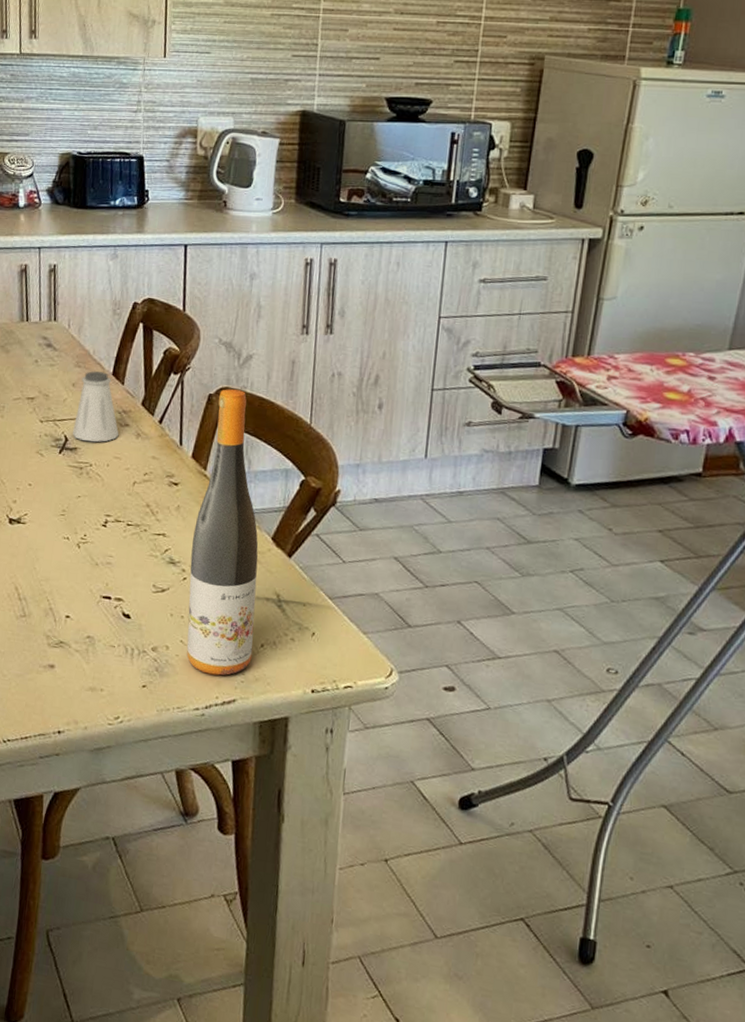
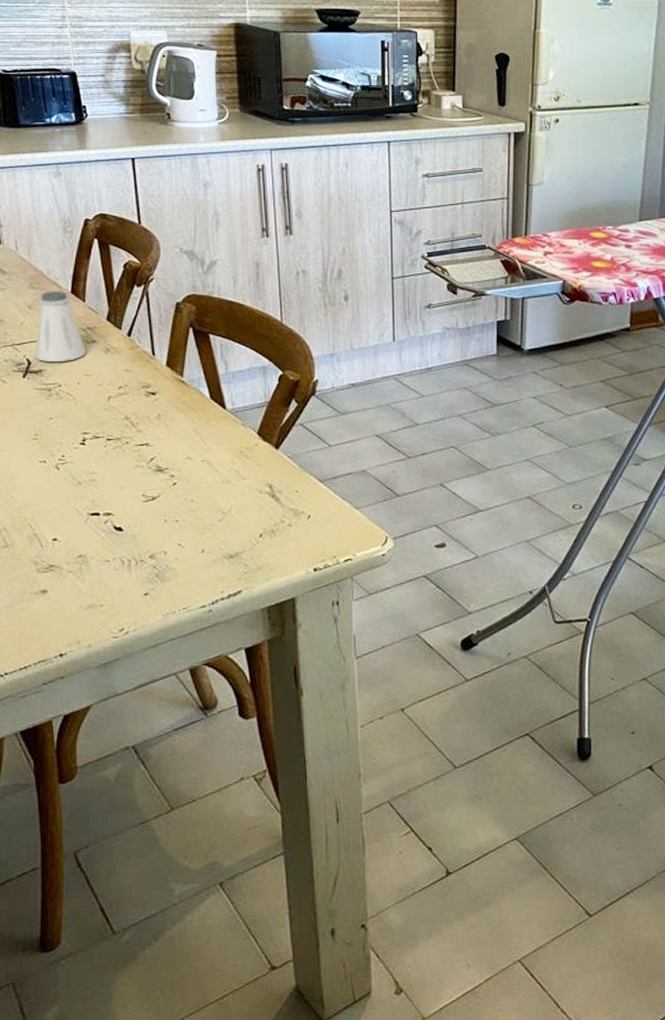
wine bottle: present [186,389,259,676] -> none [178,296,252,571]

